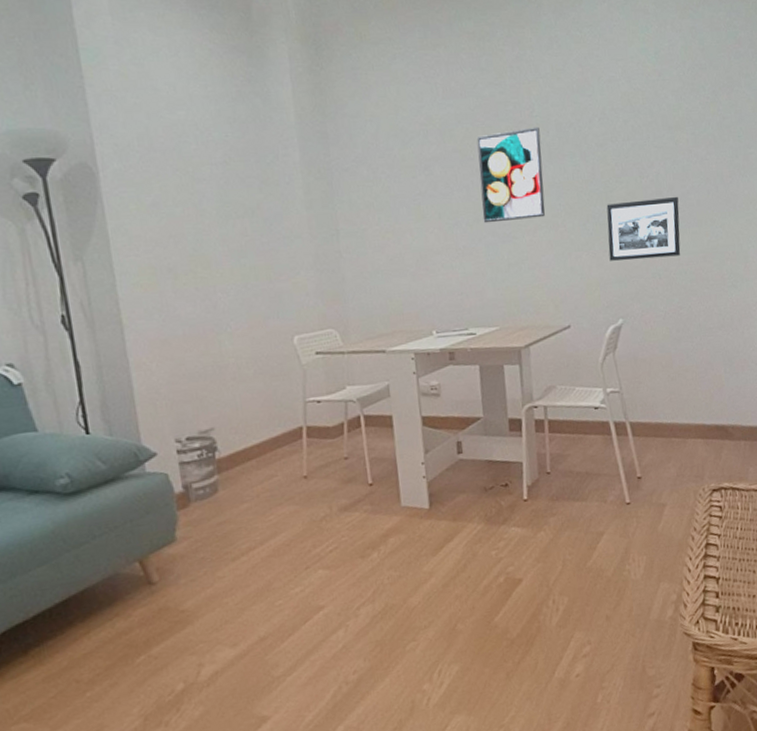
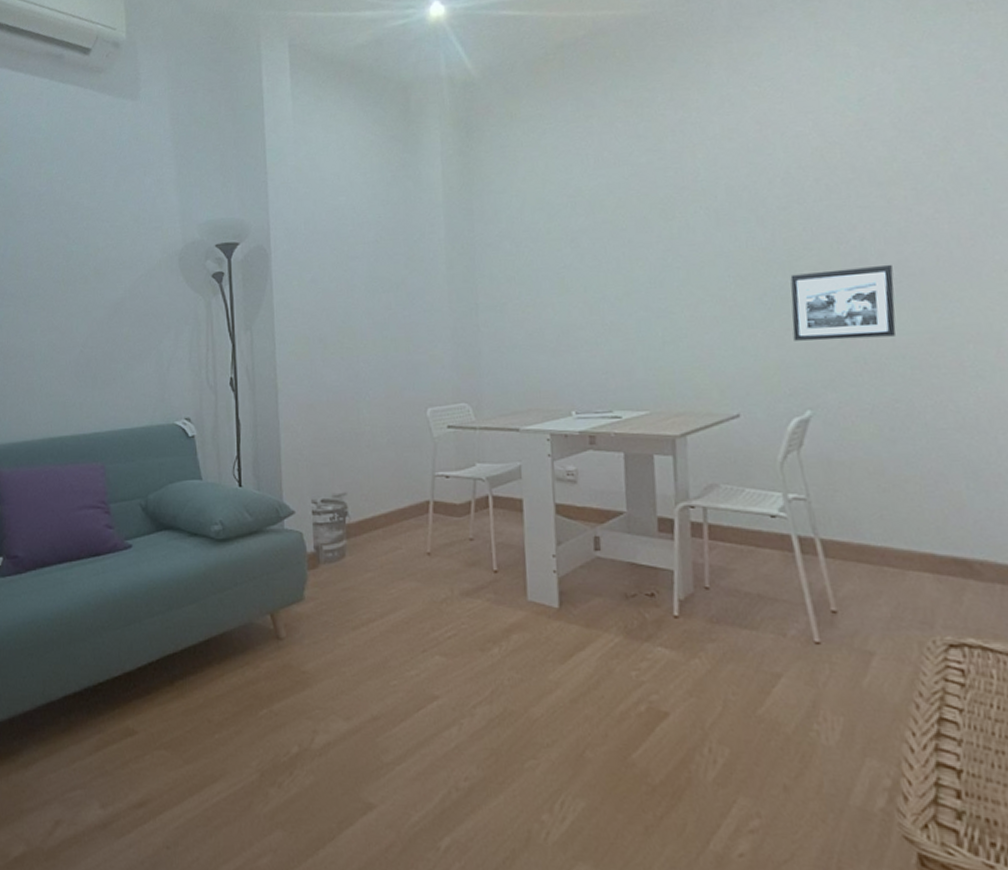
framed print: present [476,126,545,224] -> none [630,192,710,297]

